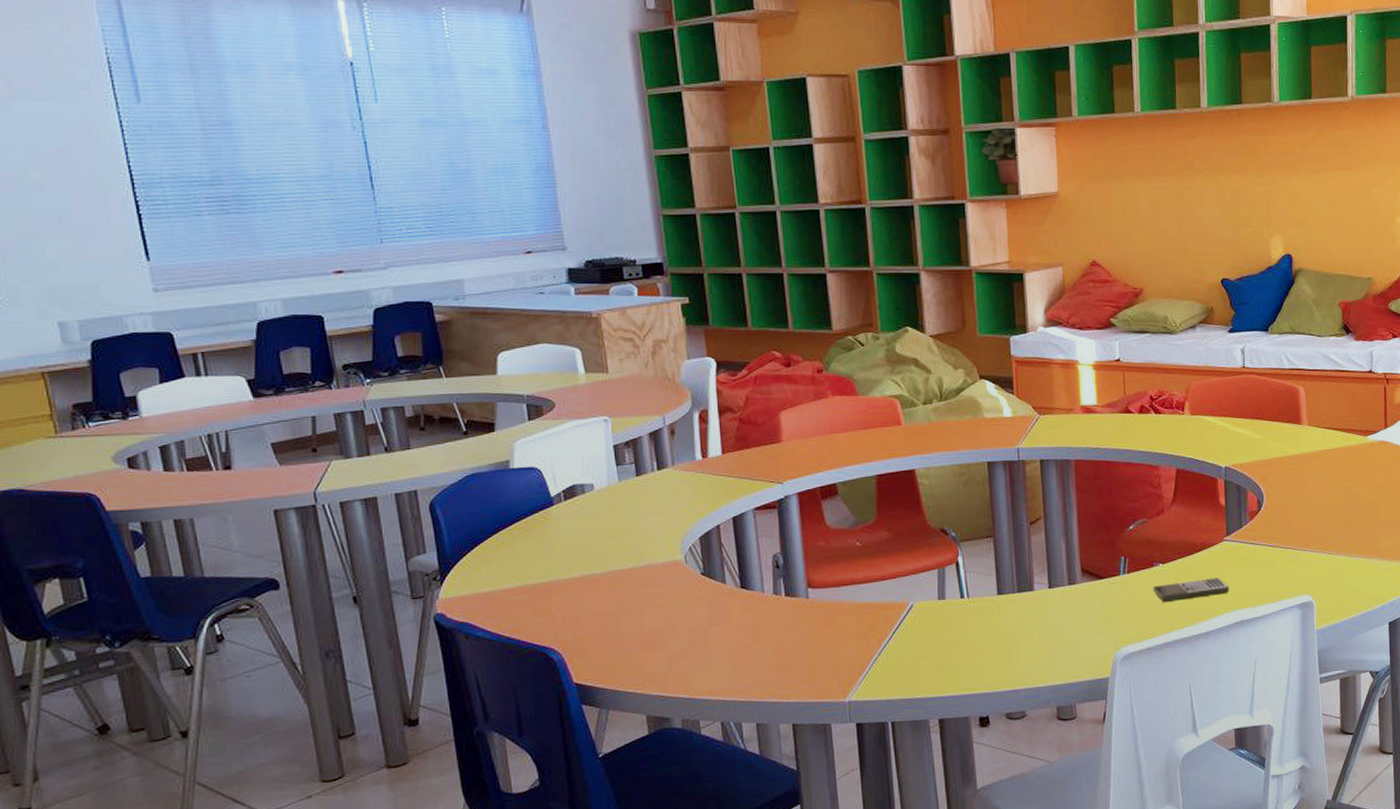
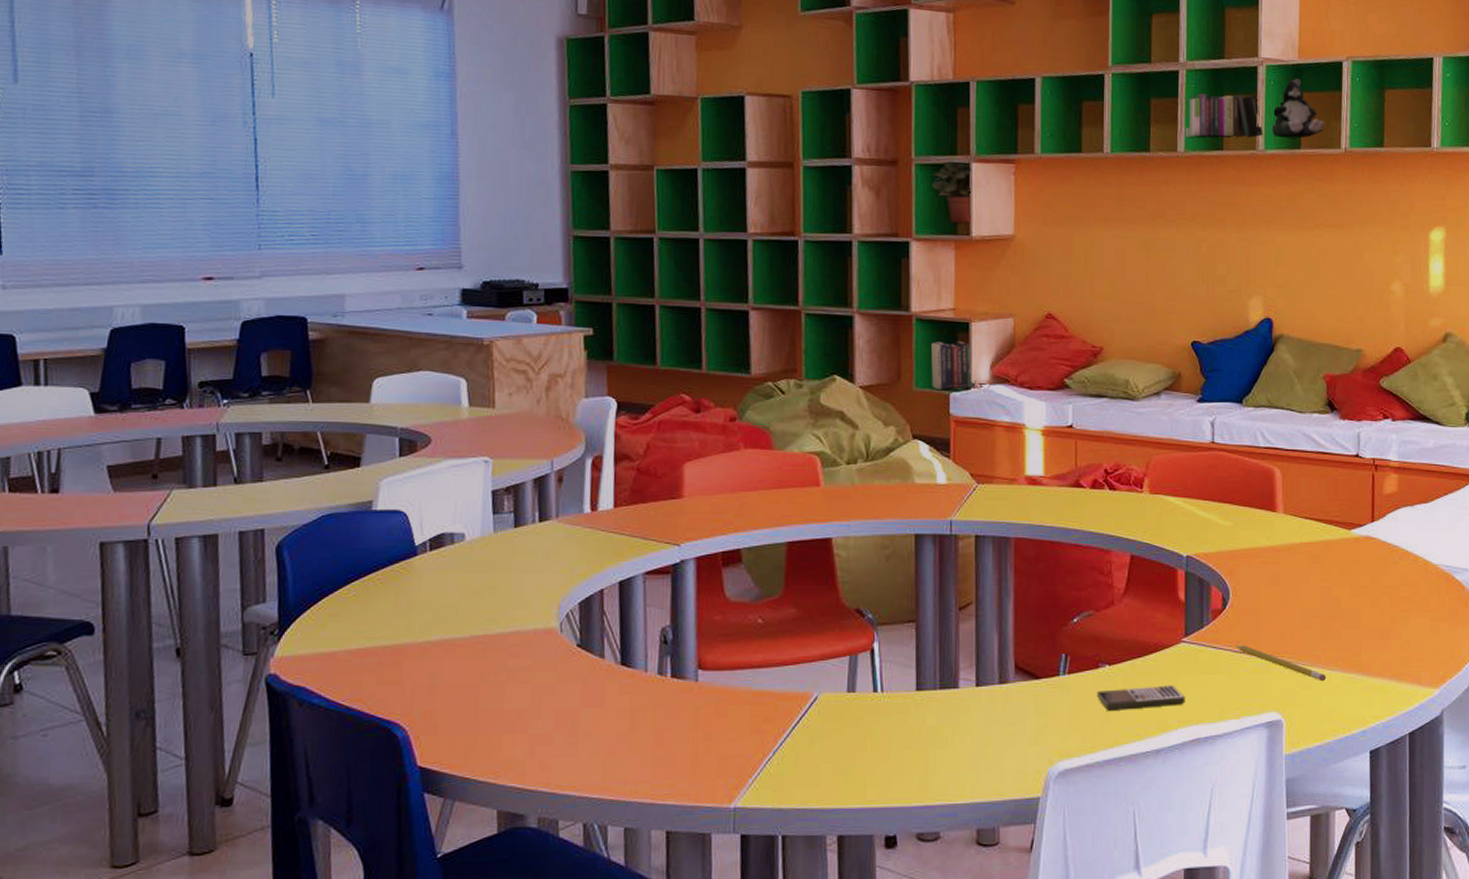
books: none [991,290,1045,335] -> present [931,341,989,390]
books: none [1206,51,1278,94] -> present [1185,93,1264,139]
pencil: none [1271,540,1350,567] -> present [1236,645,1327,682]
plush toy: none [1285,34,1333,90] -> present [1272,78,1325,139]

